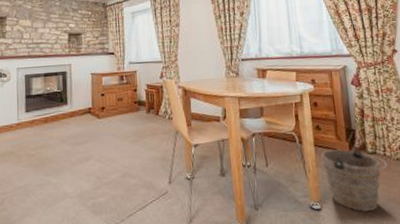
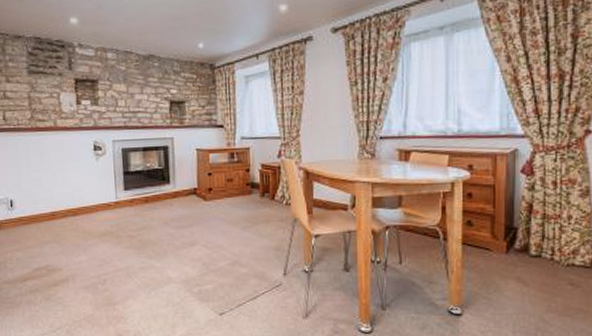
bucket: present [321,149,388,212] -> none [469,250,553,321]

